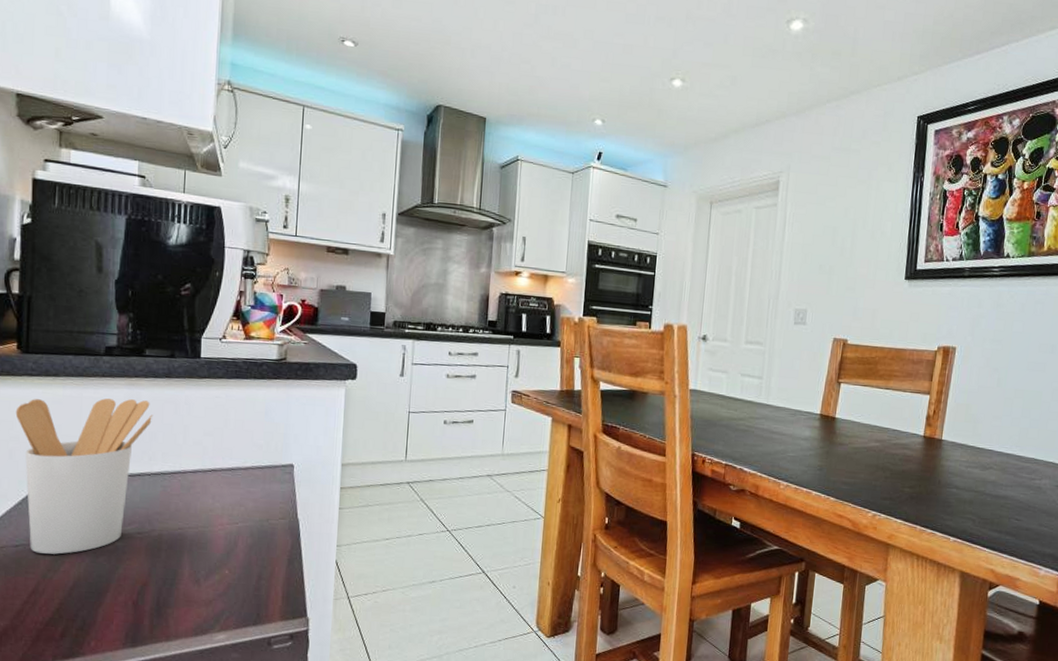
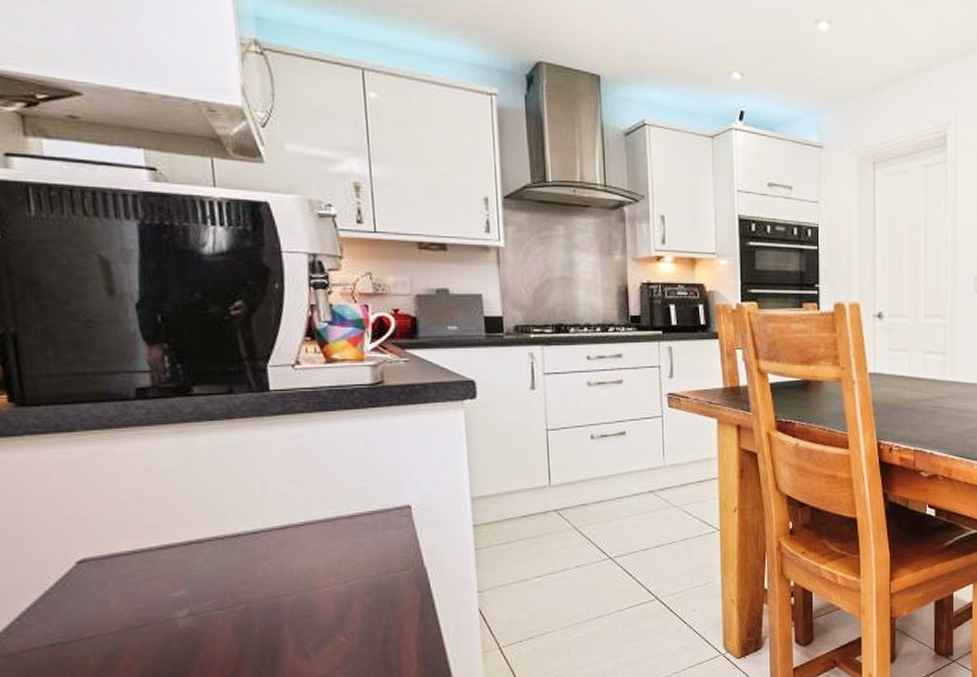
utensil holder: present [15,398,153,555] -> none [20,449,216,650]

